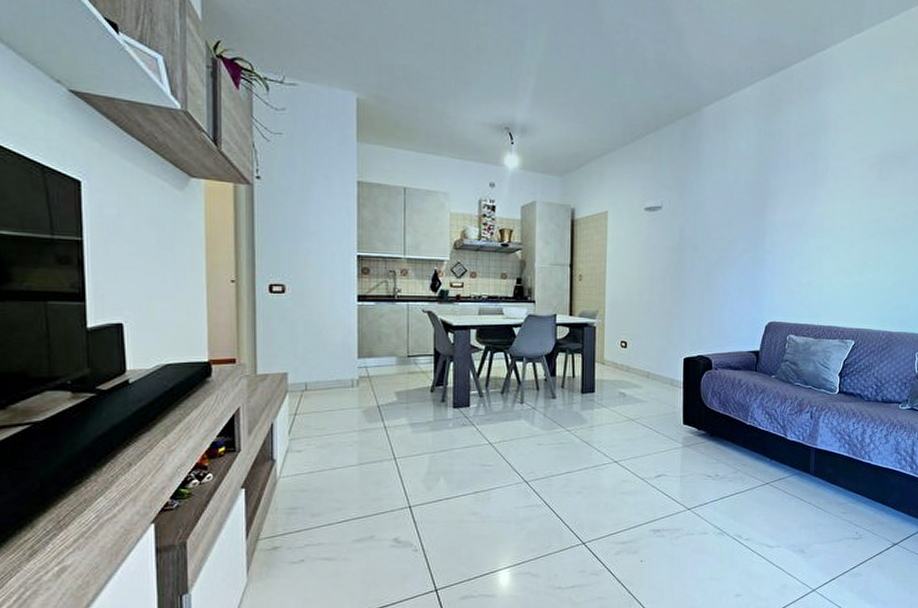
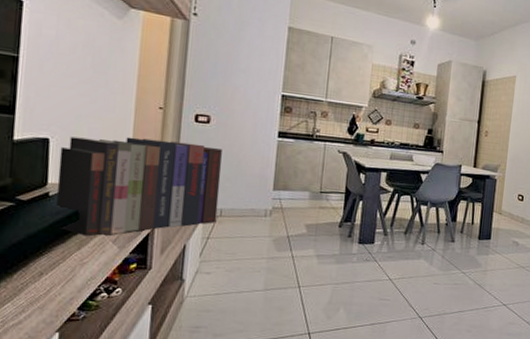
books: none [135,314,302,423] -> present [56,136,222,237]

